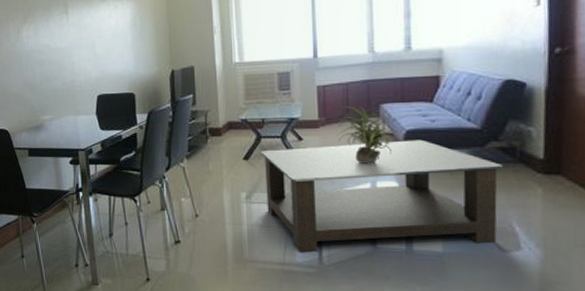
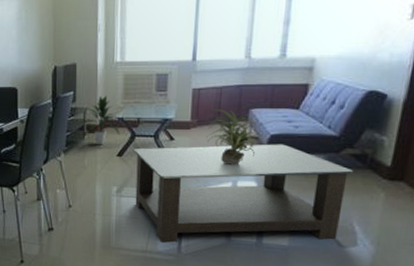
indoor plant: none [207,97,245,149] -> present [85,95,120,145]

